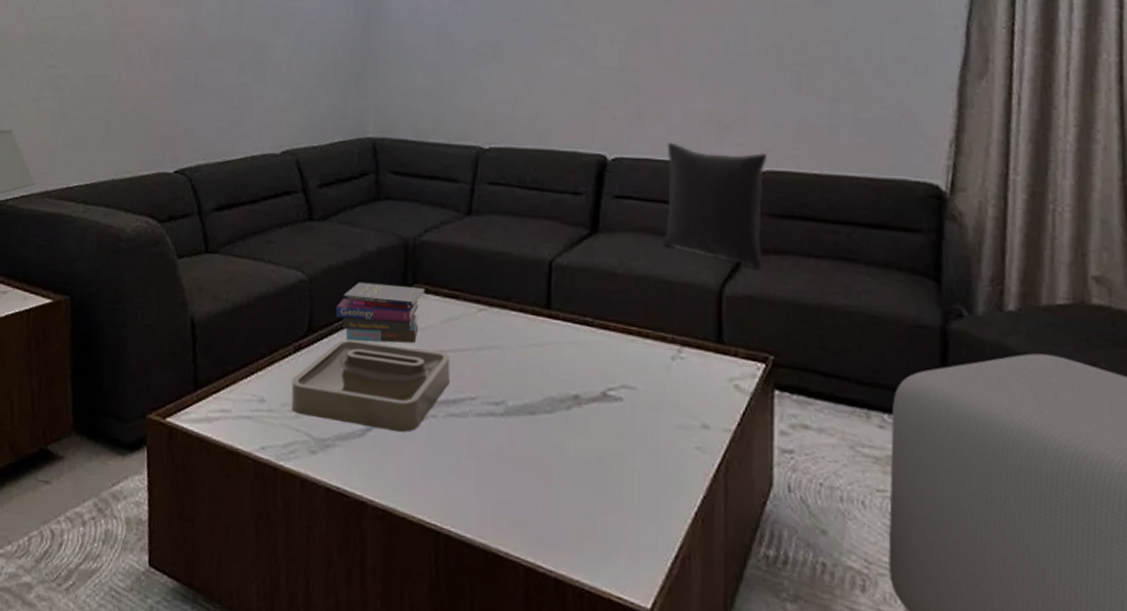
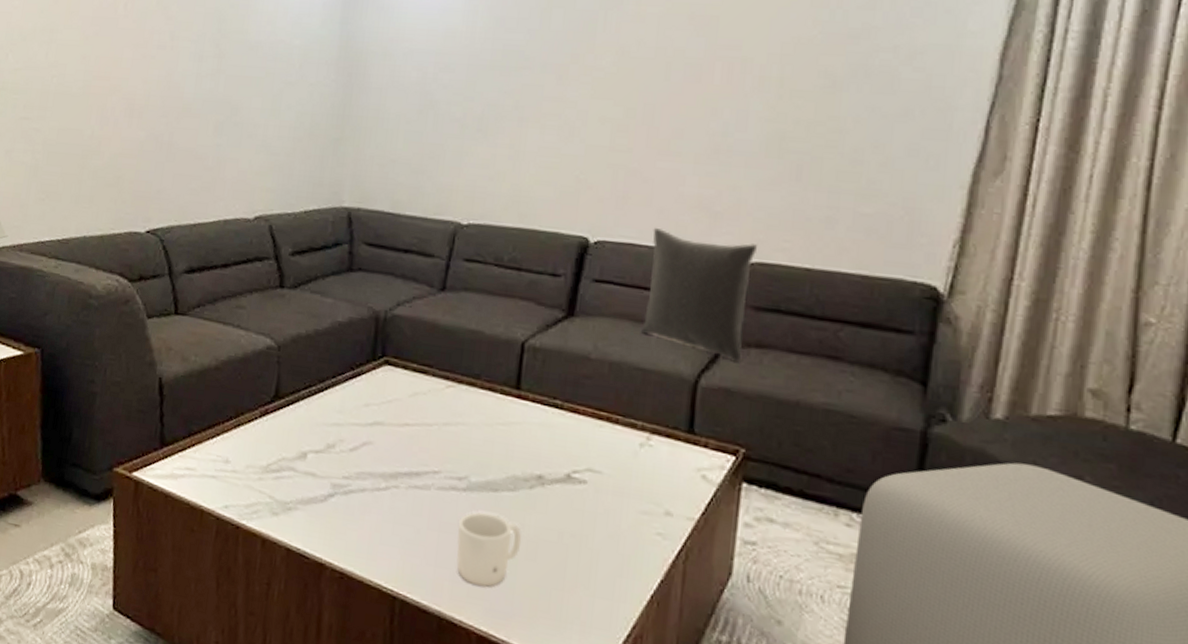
decorative tray: present [291,339,451,432] -> none [255,407,416,501]
books: present [336,281,425,343] -> none [303,351,394,414]
mug: none [498,437,563,515] -> present [456,512,522,587]

